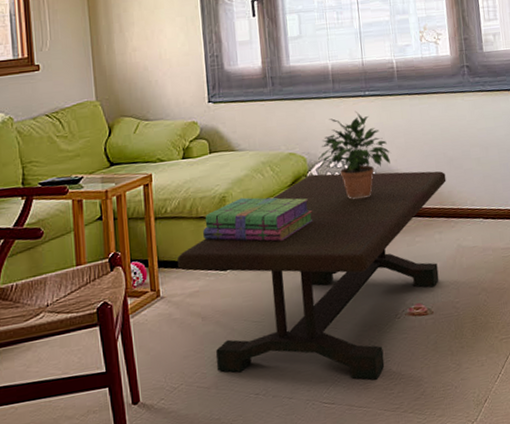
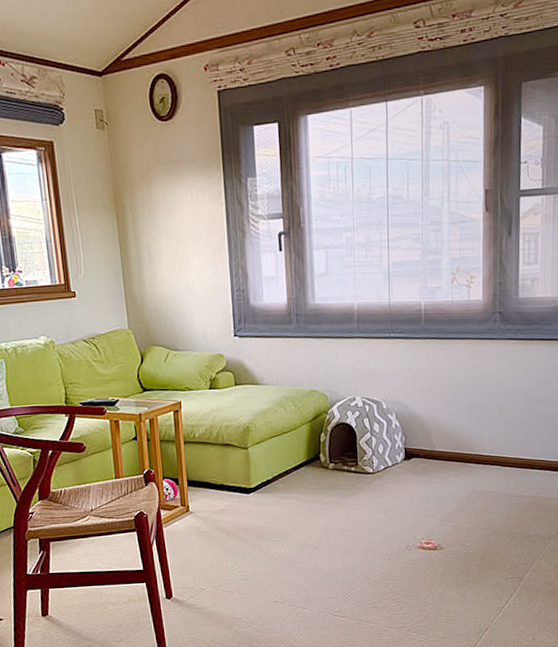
coffee table: present [177,171,446,380] -> none [205,412,467,601]
stack of books: present [203,197,314,242] -> none [228,429,332,472]
potted plant: present [318,111,390,200] -> none [340,352,412,439]

